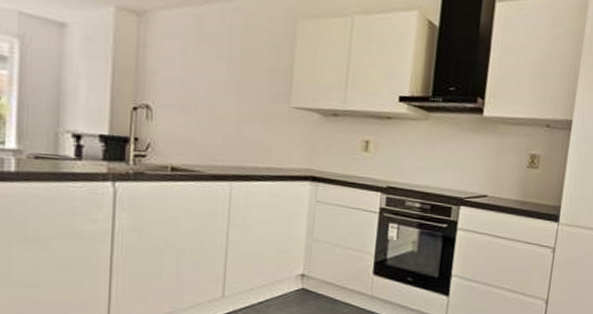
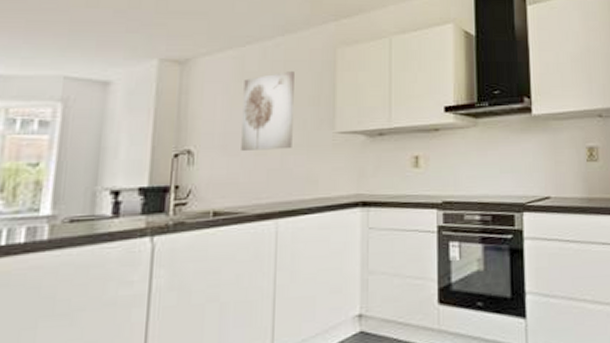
wall art: none [198,38,254,117] -> present [241,71,294,152]

